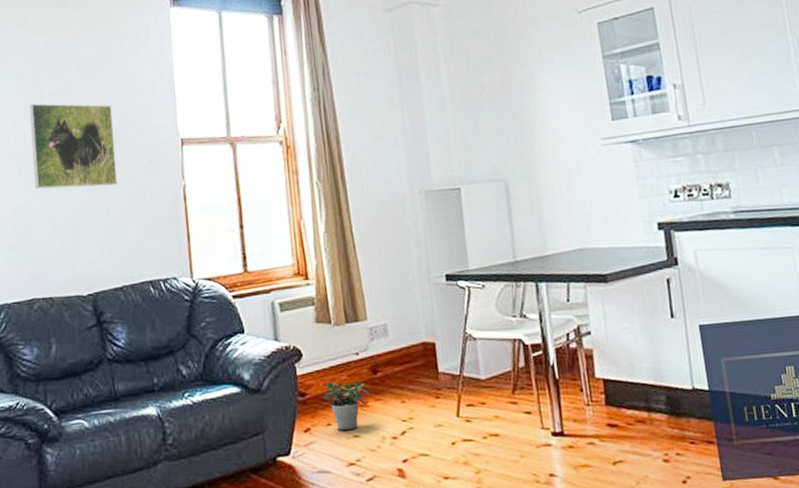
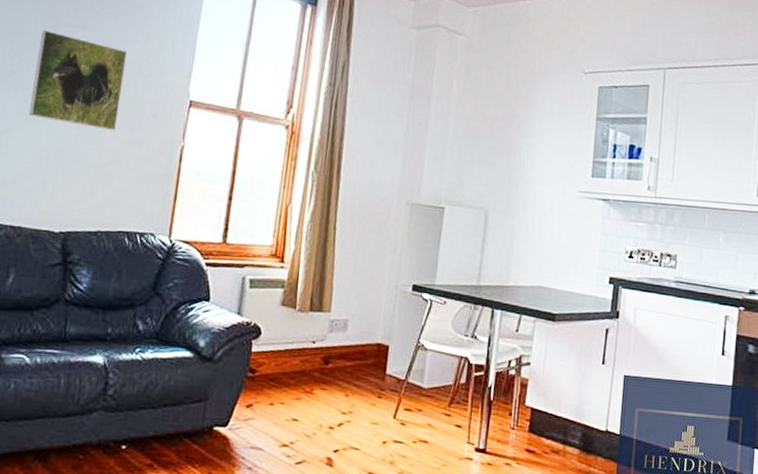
potted plant: present [322,380,371,430] -> none [271,363,318,413]

